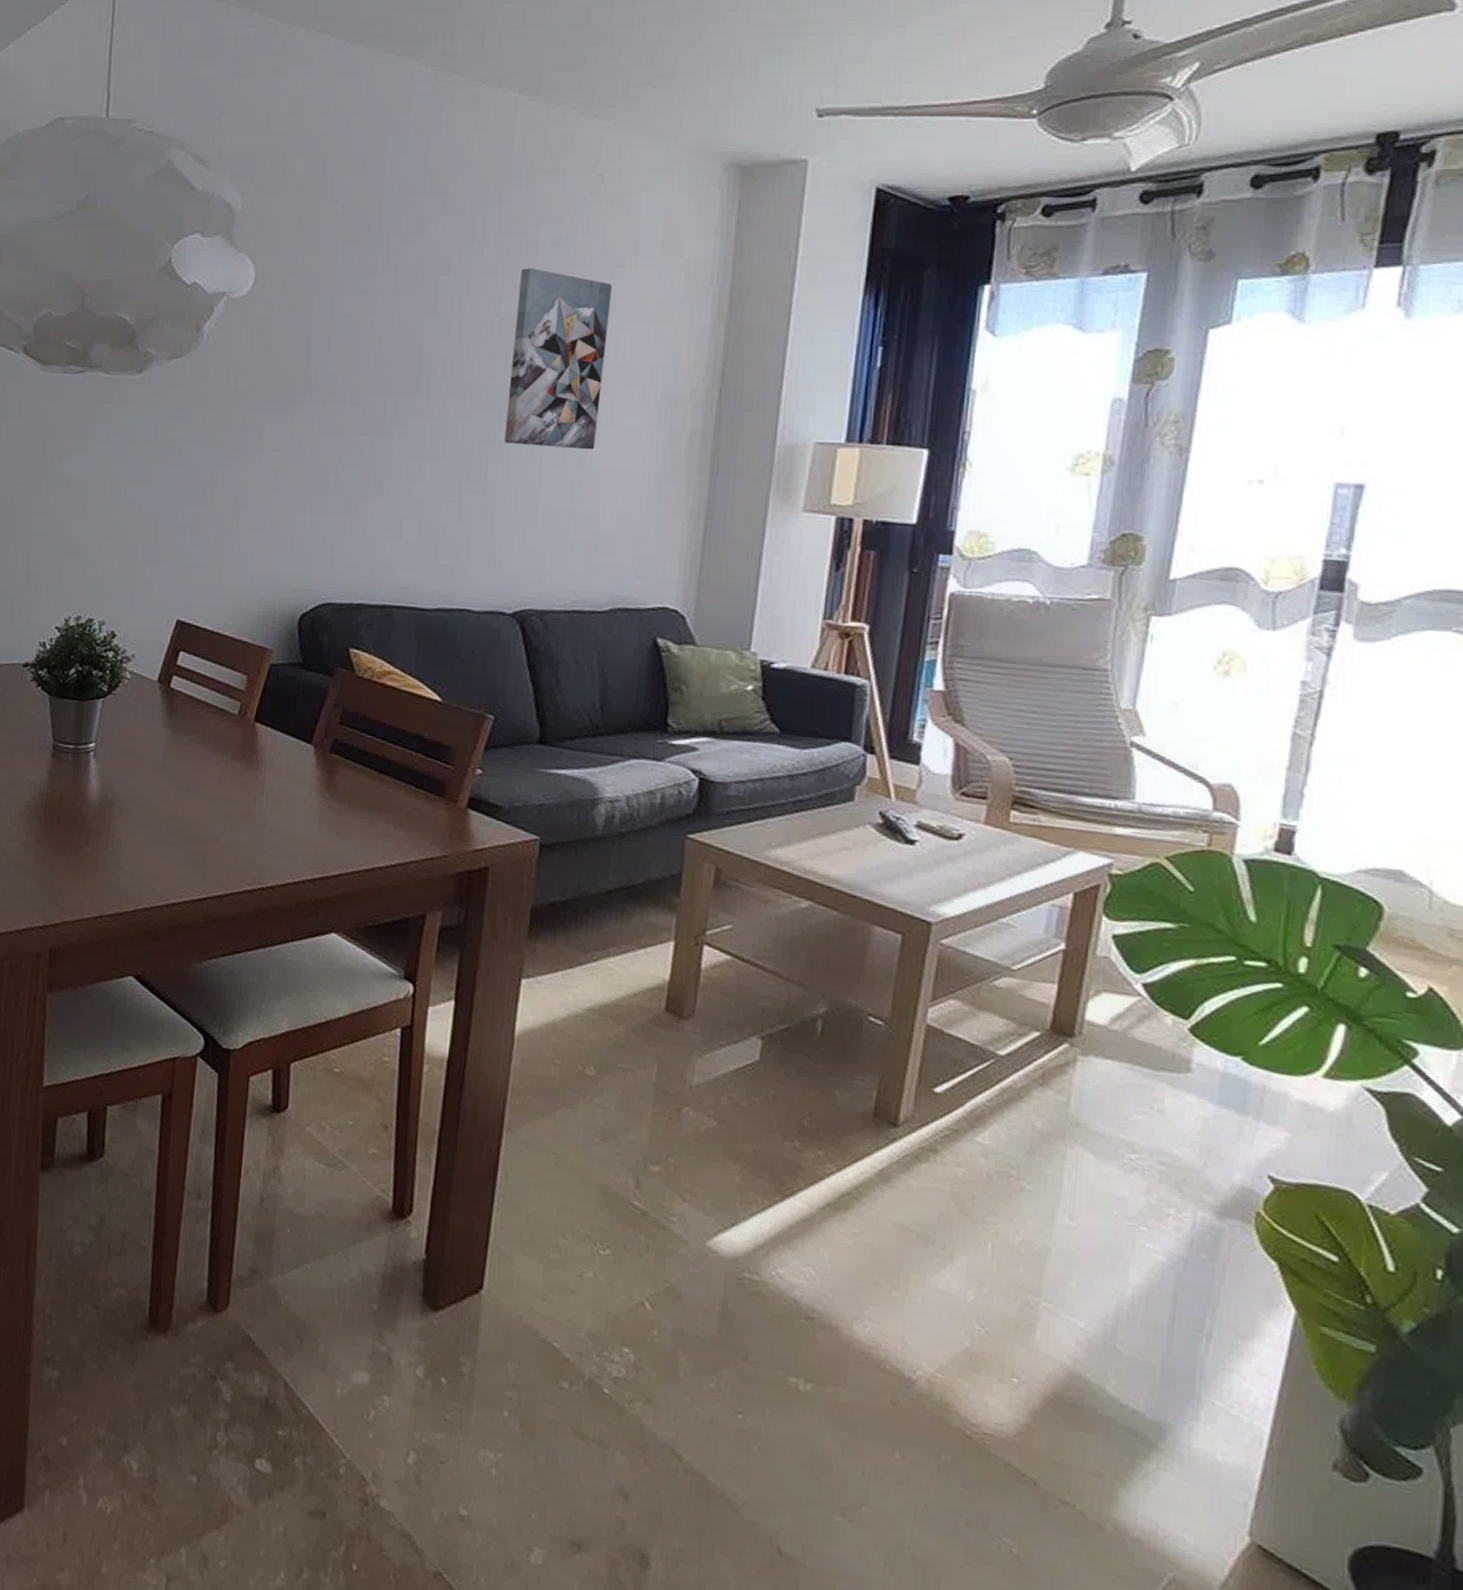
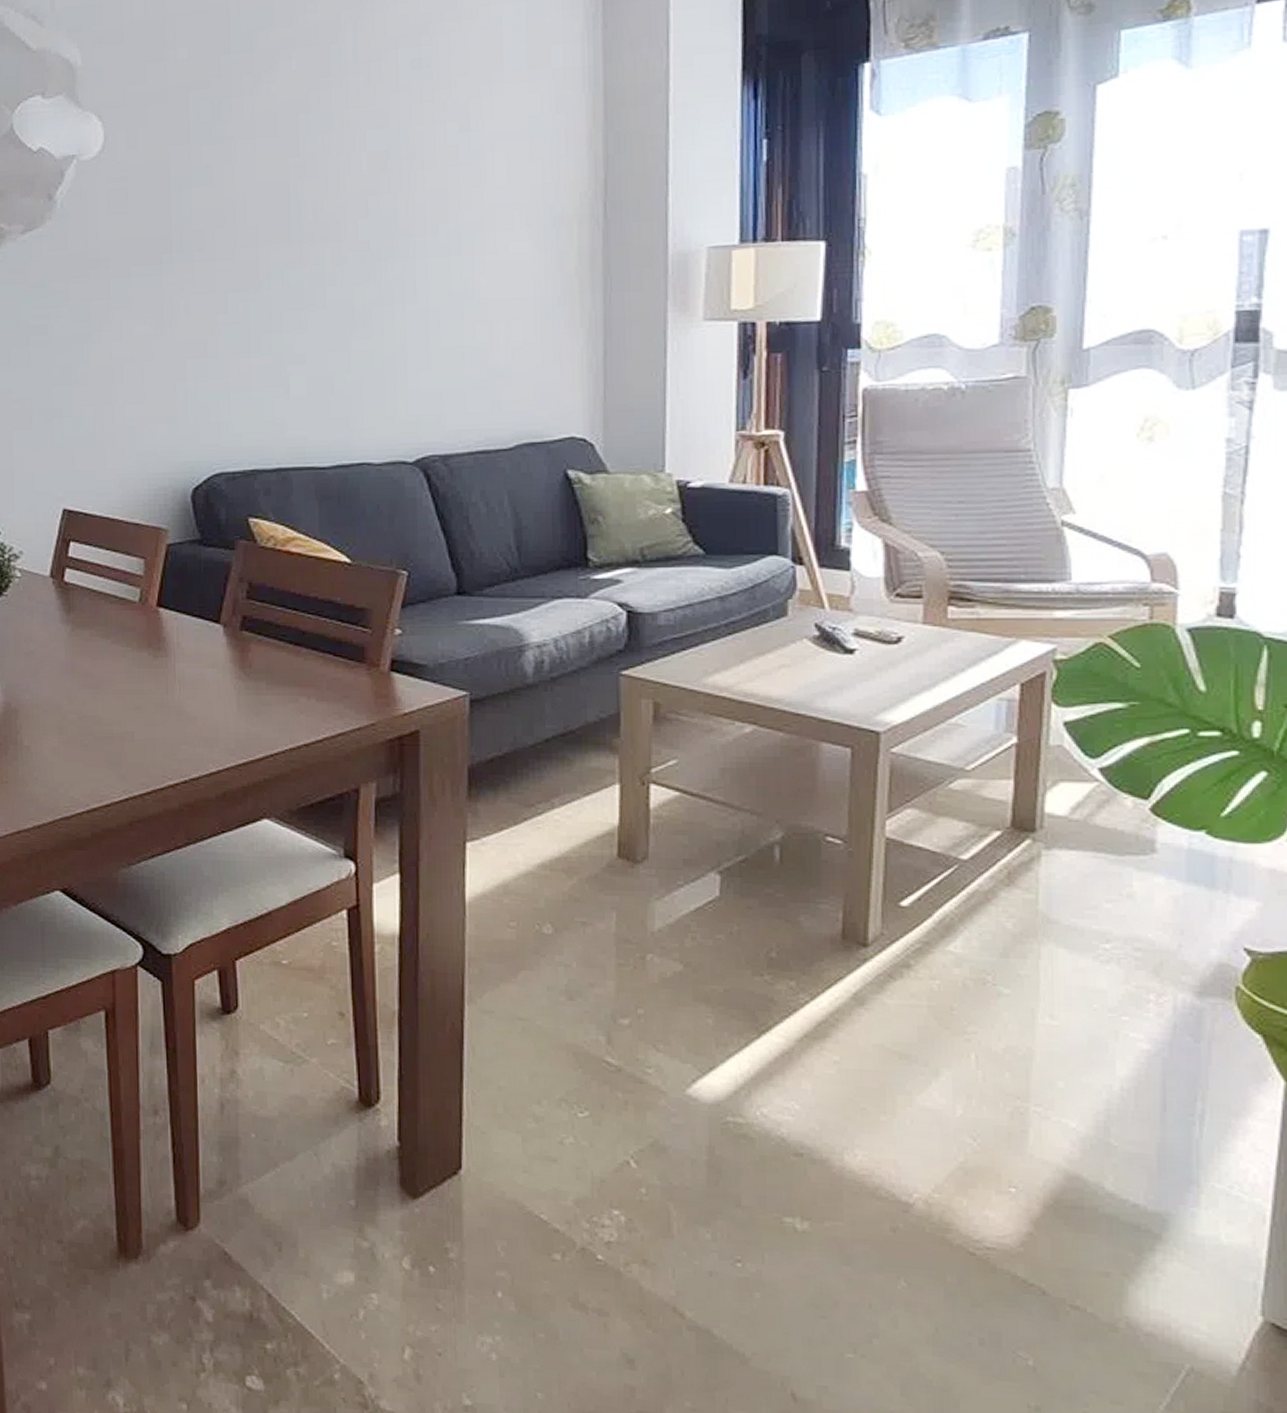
wall art: present [504,268,613,450] -> none [384,95,482,283]

